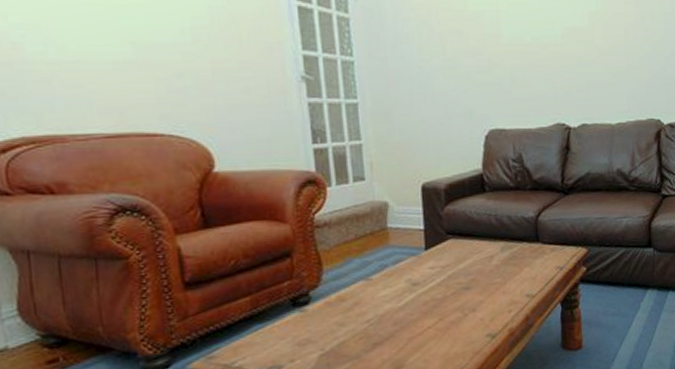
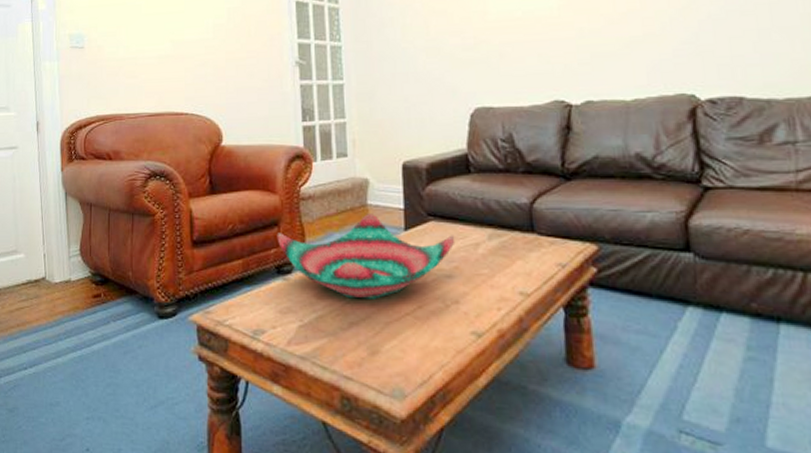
decorative bowl: none [289,236,472,321] -> present [277,214,455,299]

